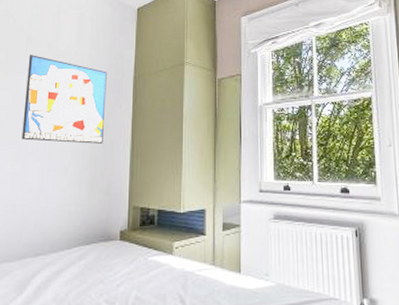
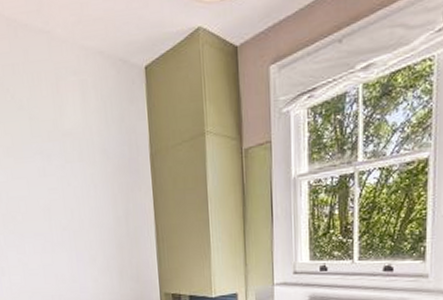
wall art: present [22,55,107,144] -> none [35,136,127,232]

